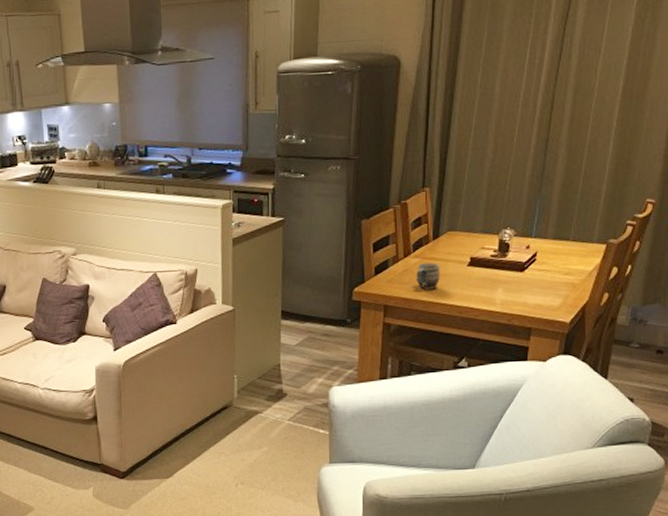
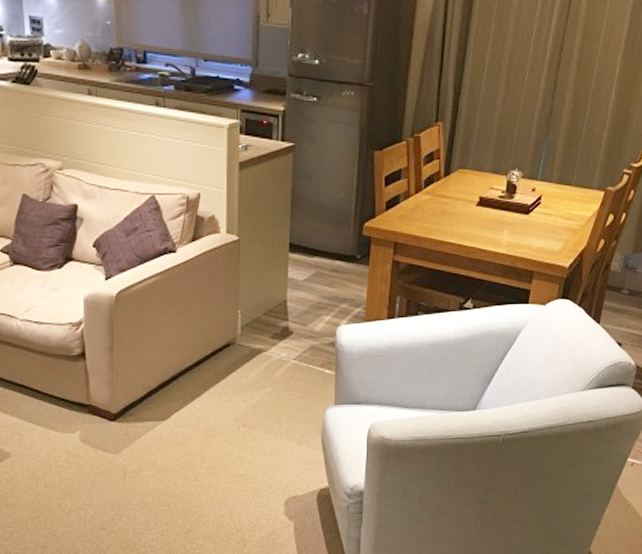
mug: present [416,262,440,290] -> none [426,199,450,228]

